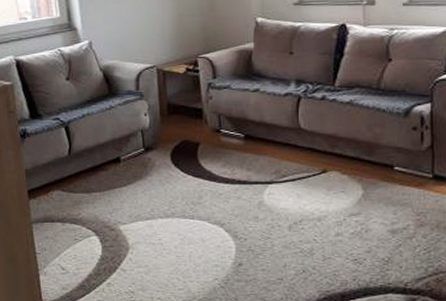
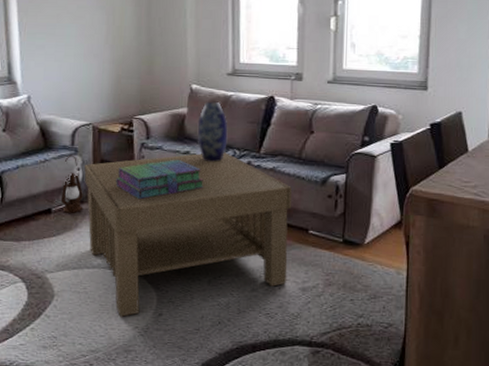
lantern: none [129,100,153,161] -> present [60,154,83,213]
coffee table: none [151,87,374,268] -> present [84,152,292,317]
stack of books: none [184,98,278,143] -> present [115,159,205,200]
vase: none [265,34,299,98] -> present [197,101,228,162]

